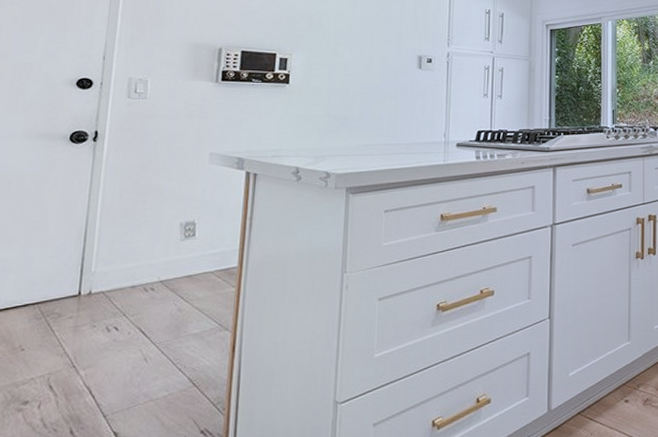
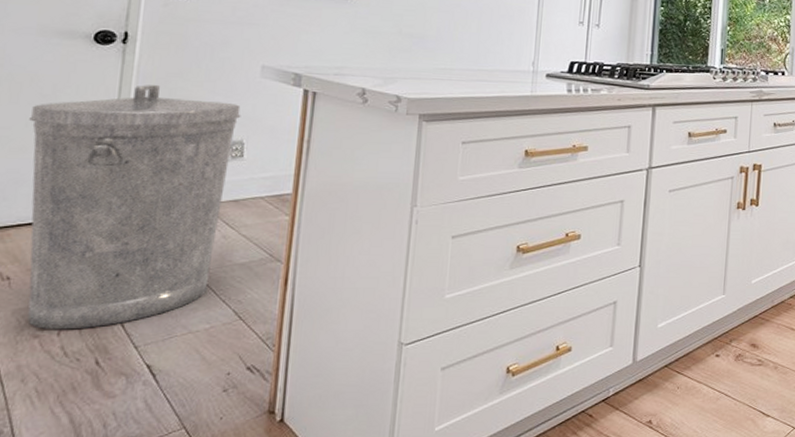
trash can: none [13,176,193,404] -> present [27,85,241,330]

